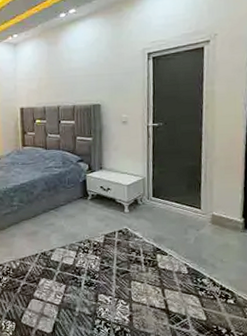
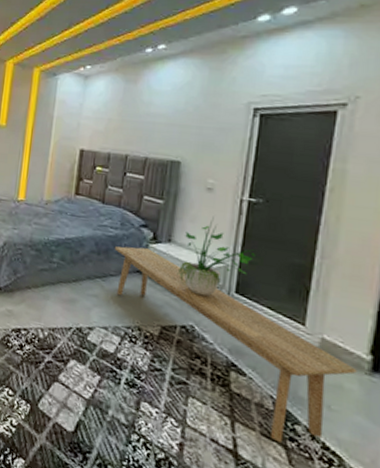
bench: none [61,178,236,295] -> present [115,246,357,444]
potted plant: none [110,142,163,205] -> present [177,216,256,296]

